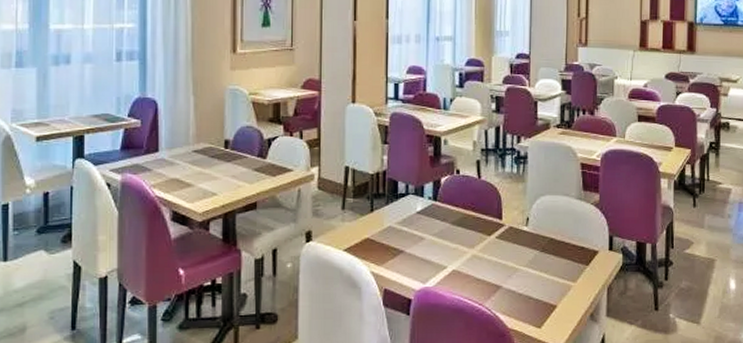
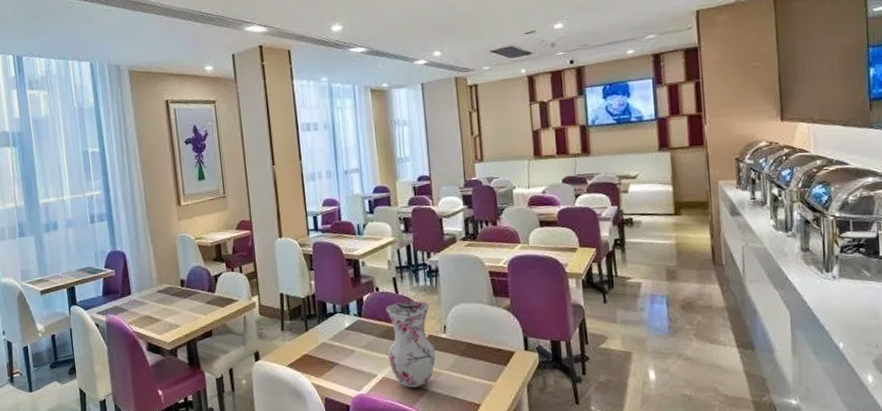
vase: none [461,187,514,283] -> present [386,300,436,388]

